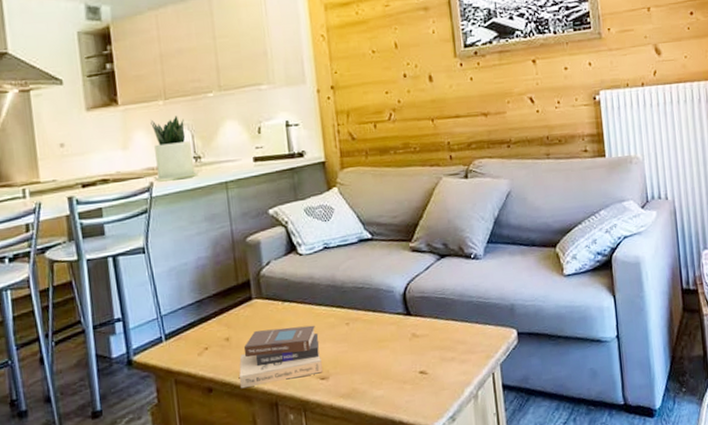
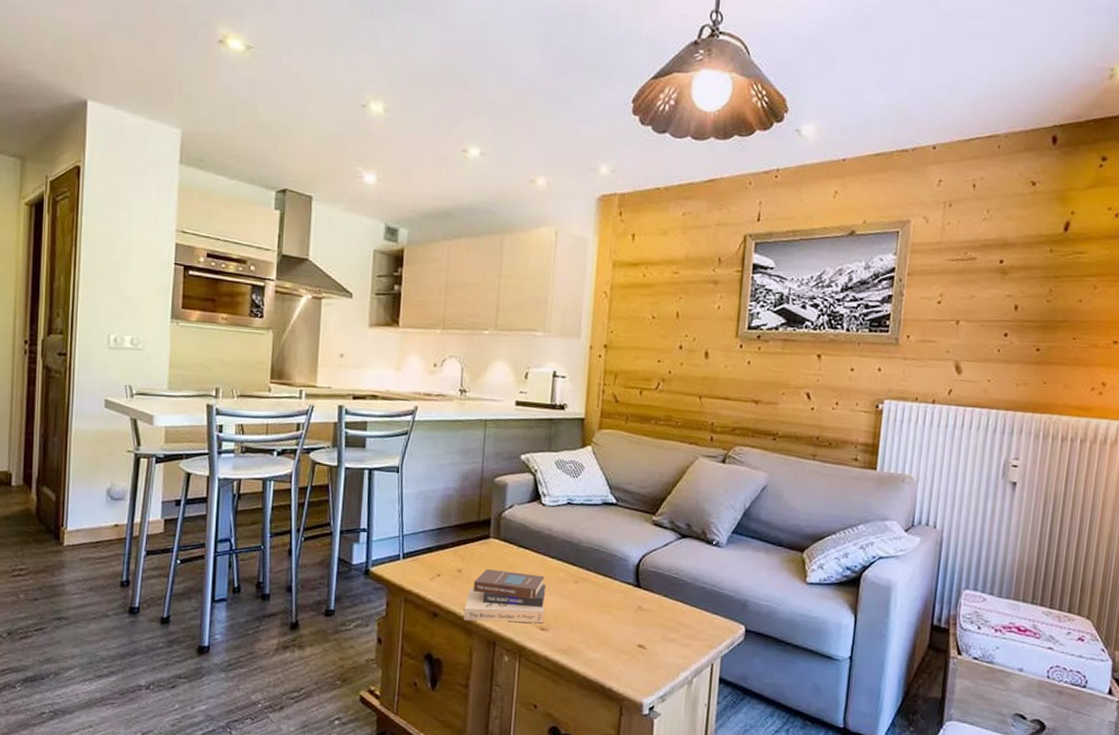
planter: present [150,115,198,182] -> none [419,346,461,410]

